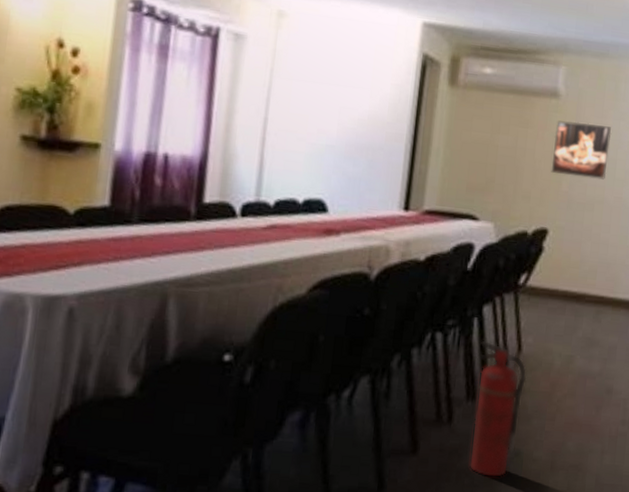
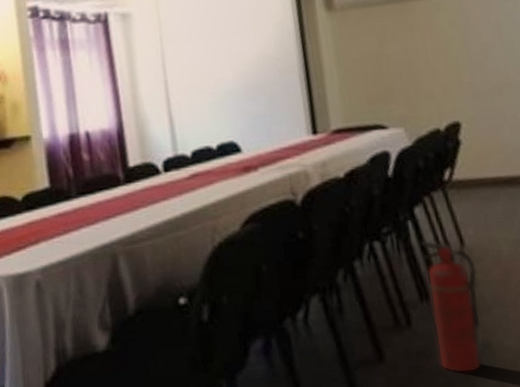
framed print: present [551,120,612,180] -> none [441,10,507,68]

